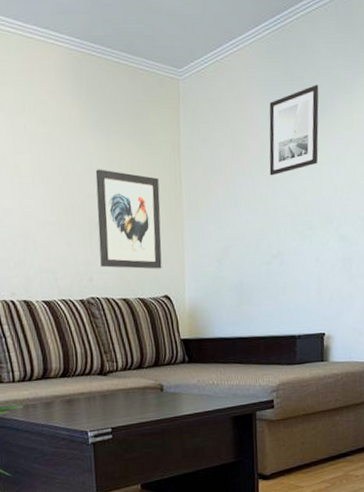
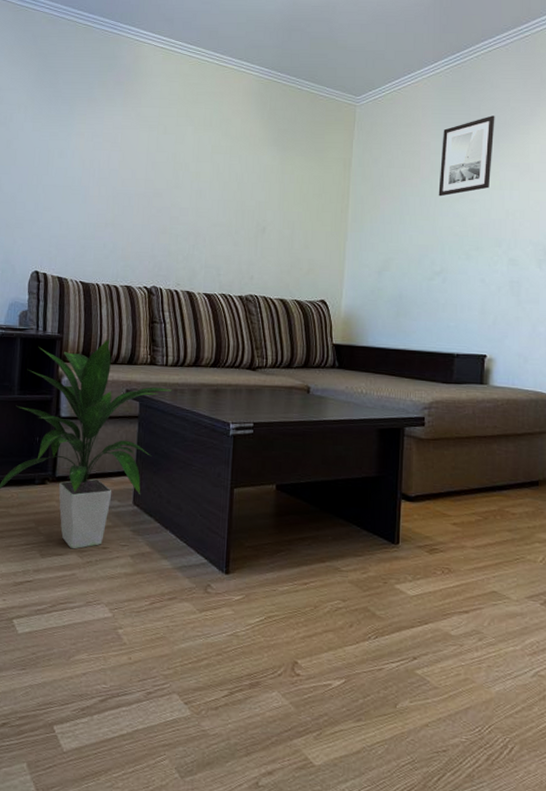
wall art: present [95,169,162,269] -> none [263,179,327,275]

